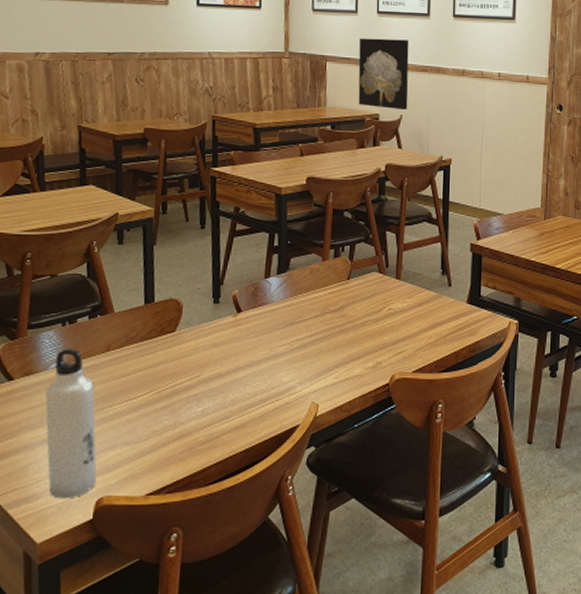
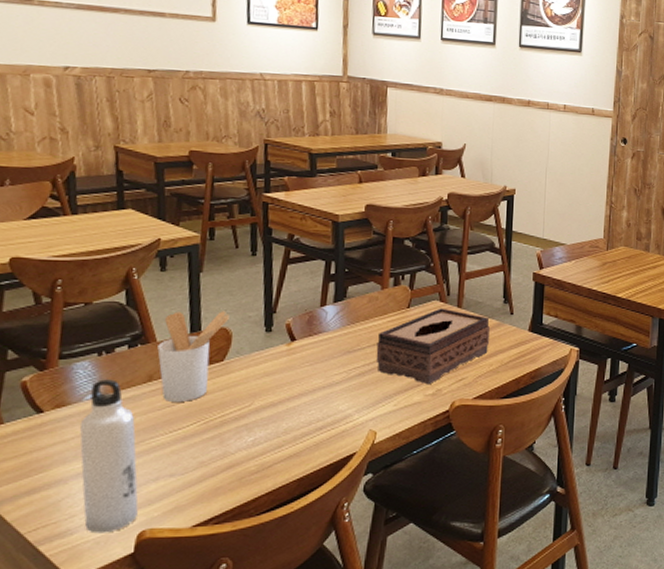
utensil holder: none [115,283,180,371] -> present [157,311,229,402]
tissue box: none [317,279,429,357] -> present [376,308,490,385]
wall art: present [358,38,409,110] -> none [420,64,474,139]

